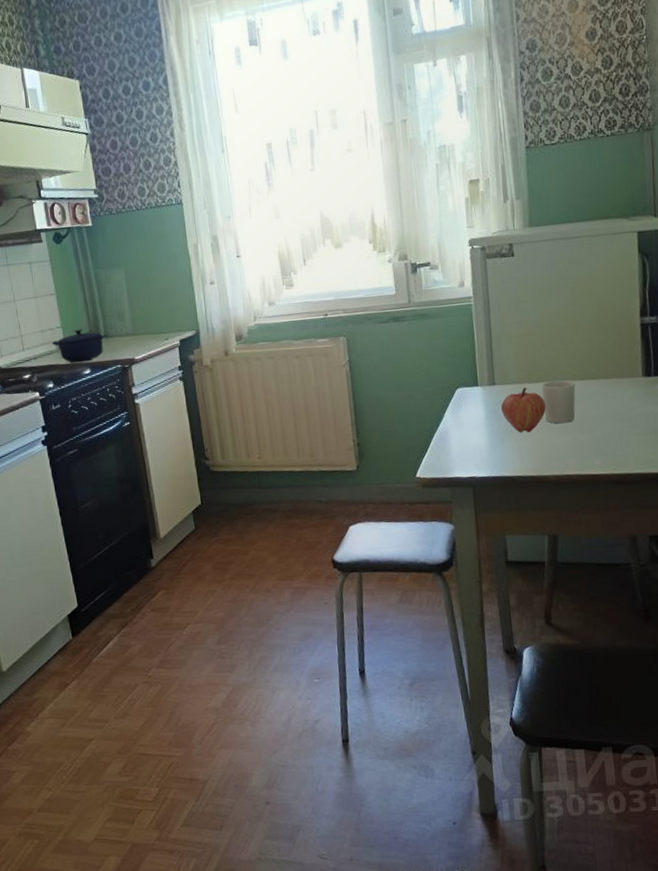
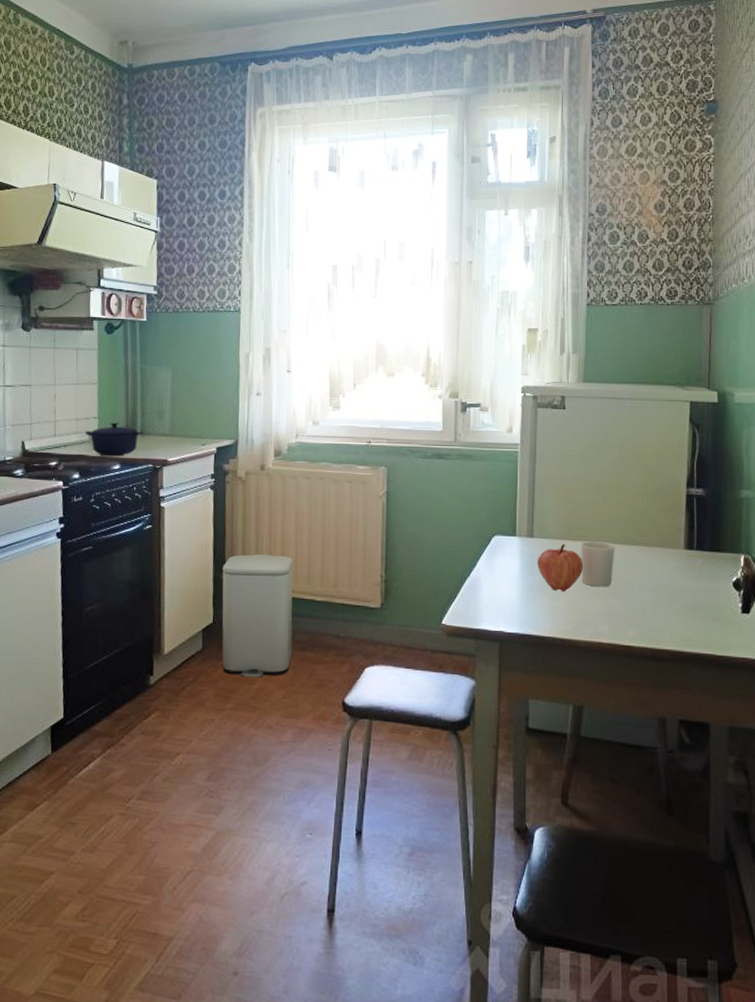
pedal bin: none [202,433,280,550] -> present [222,554,293,678]

